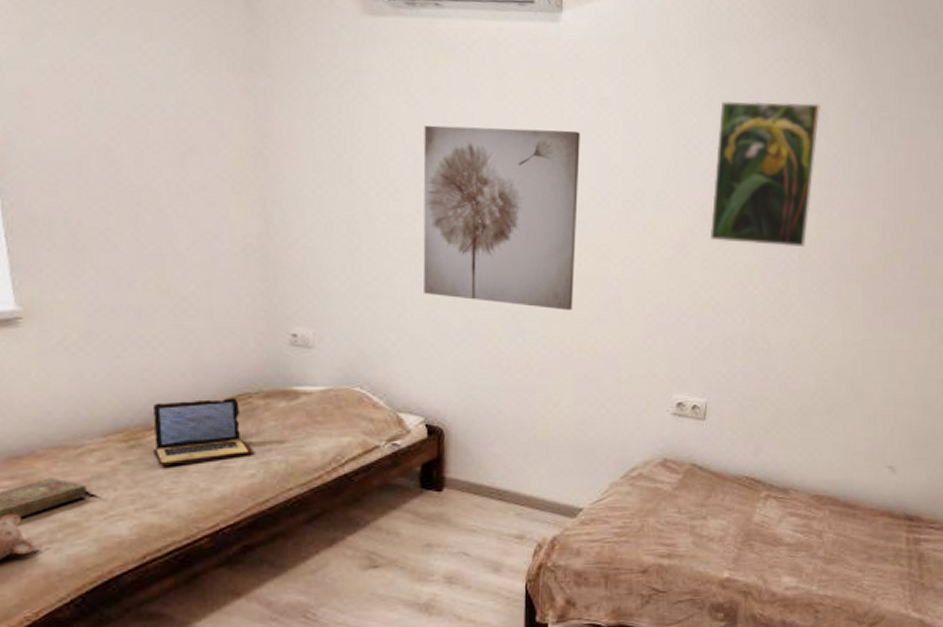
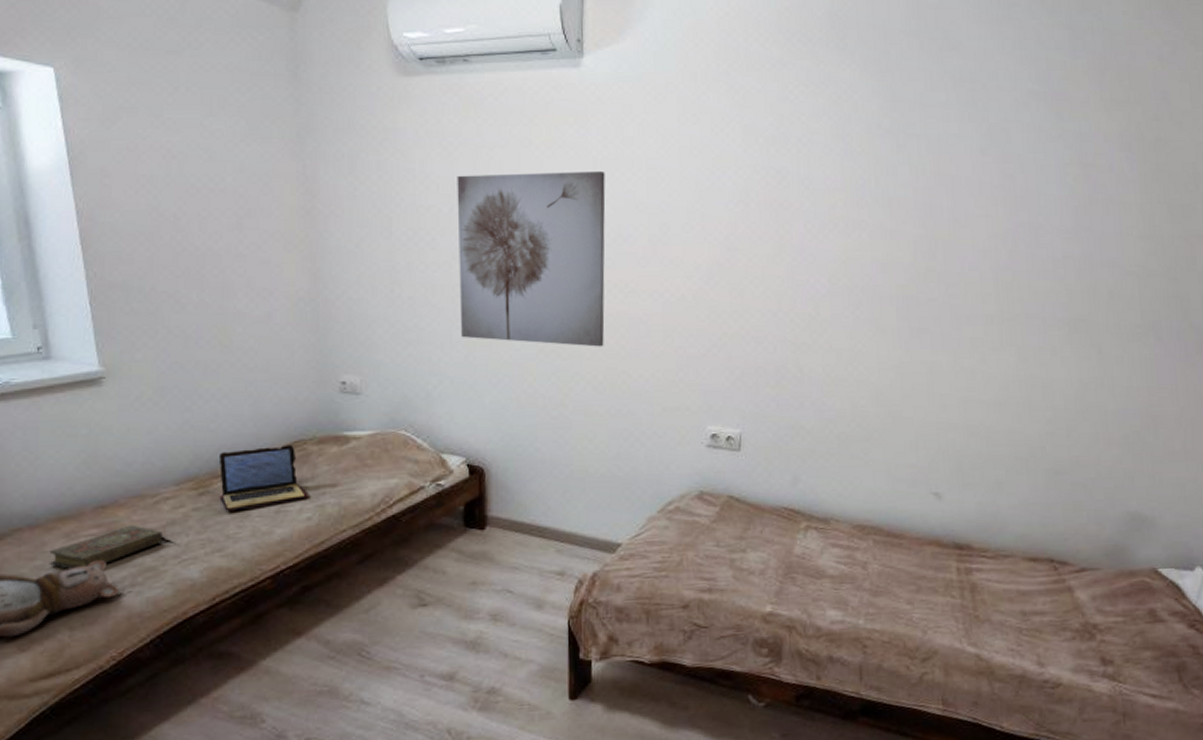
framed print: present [709,100,820,248] -> none [736,126,843,272]

